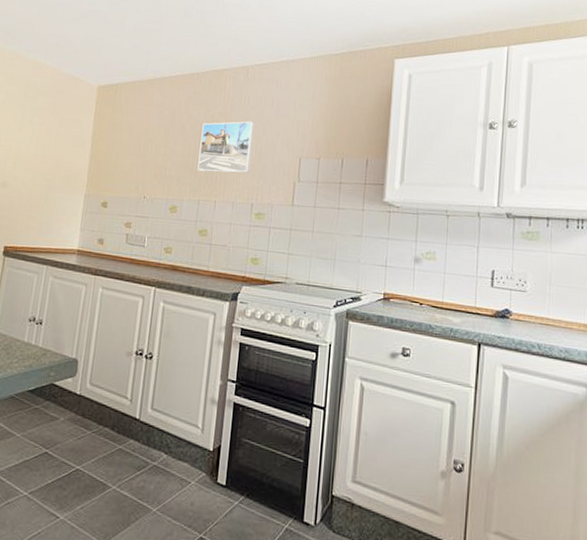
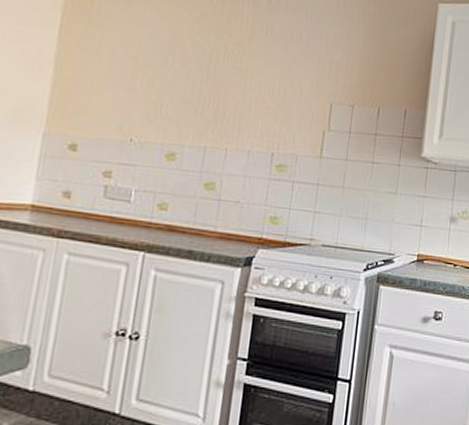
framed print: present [197,121,255,173] -> none [204,53,278,118]

